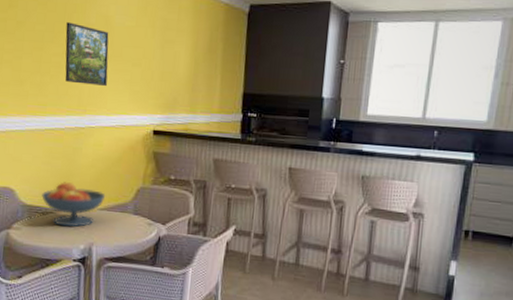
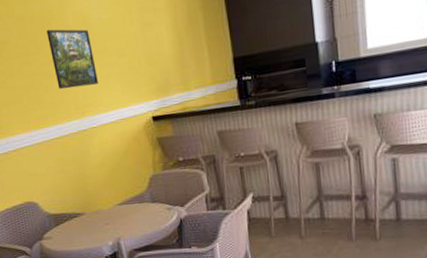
fruit bowl: present [42,182,106,227] -> none [63,185,122,228]

